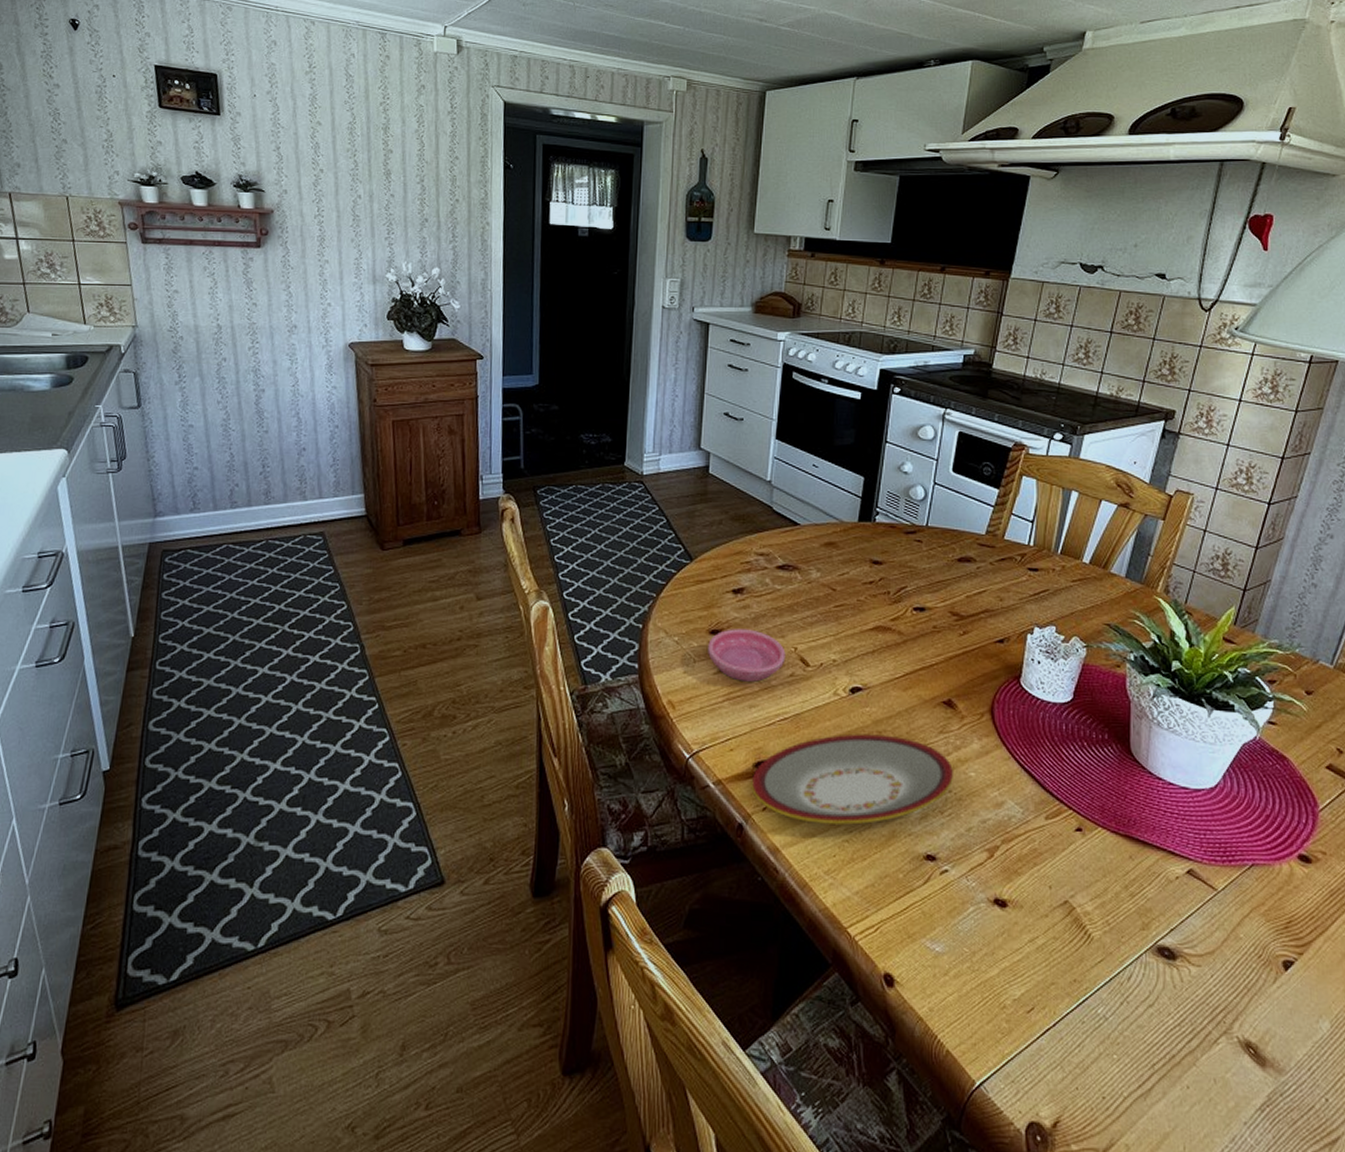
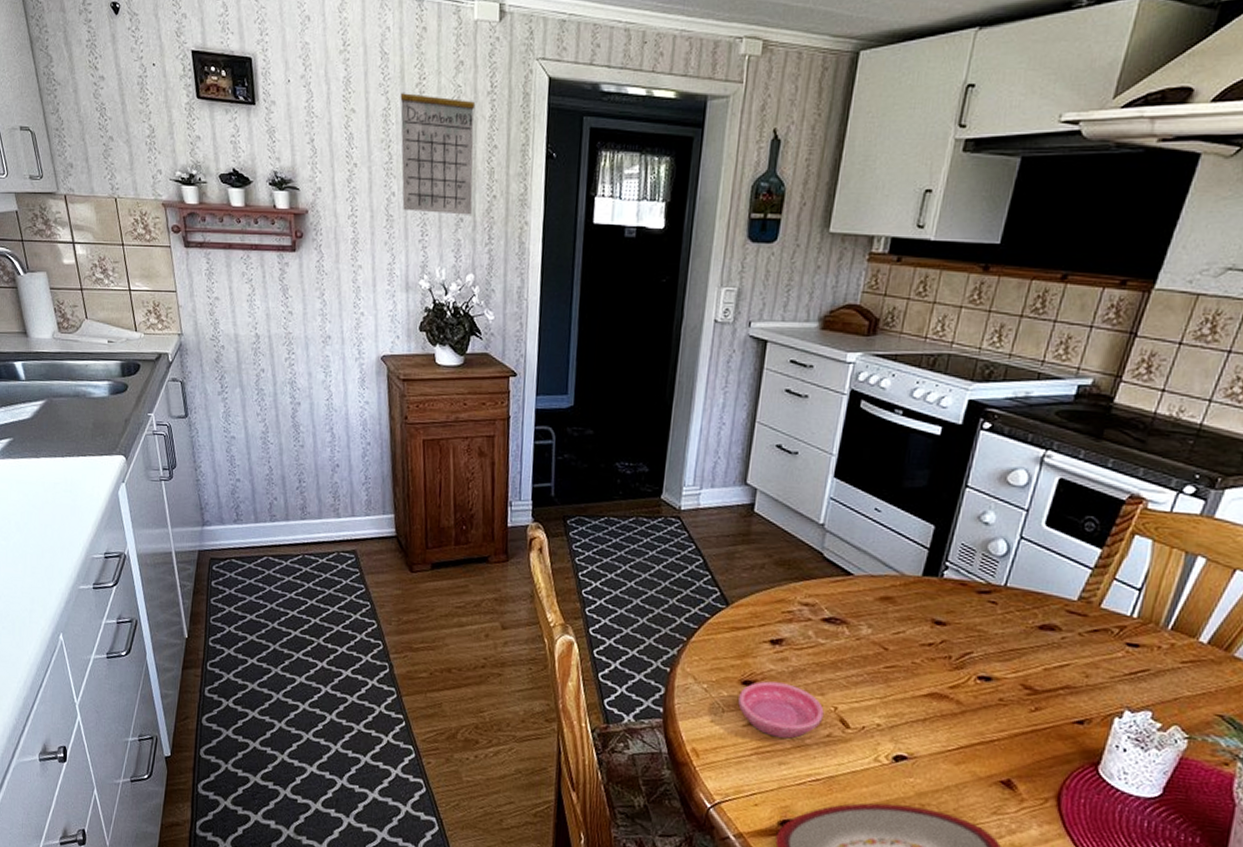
calendar: none [365,93,437,216] -> present [400,71,476,215]

